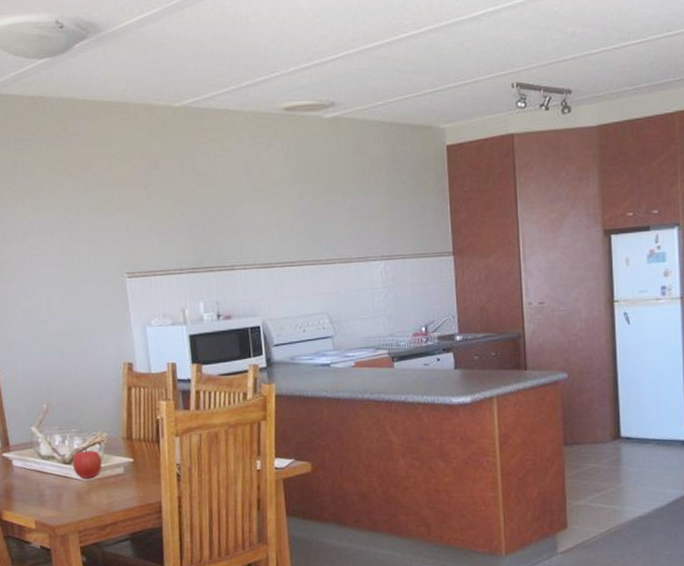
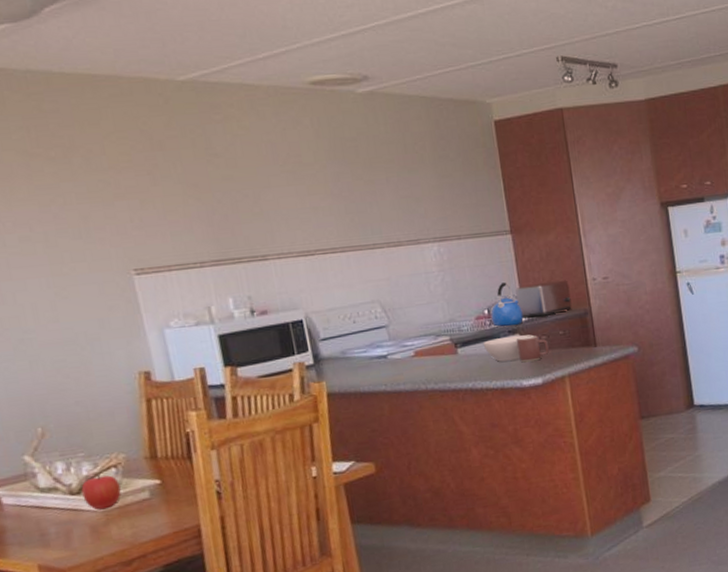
bowl: none [418,353,466,379] -> present [483,334,534,363]
kettle: none [428,302,458,344] -> present [491,282,524,327]
mug: none [449,355,480,381] -> present [516,335,549,363]
toaster: none [453,303,506,338] -> present [516,280,571,319]

